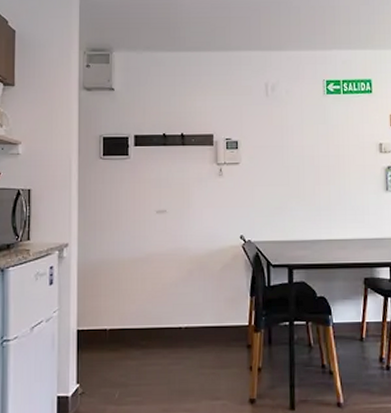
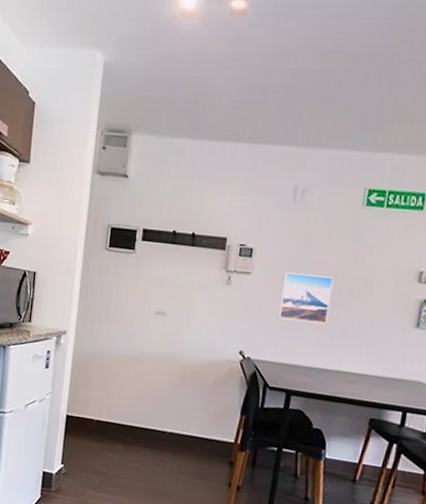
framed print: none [269,158,313,201] -> present [278,272,334,325]

